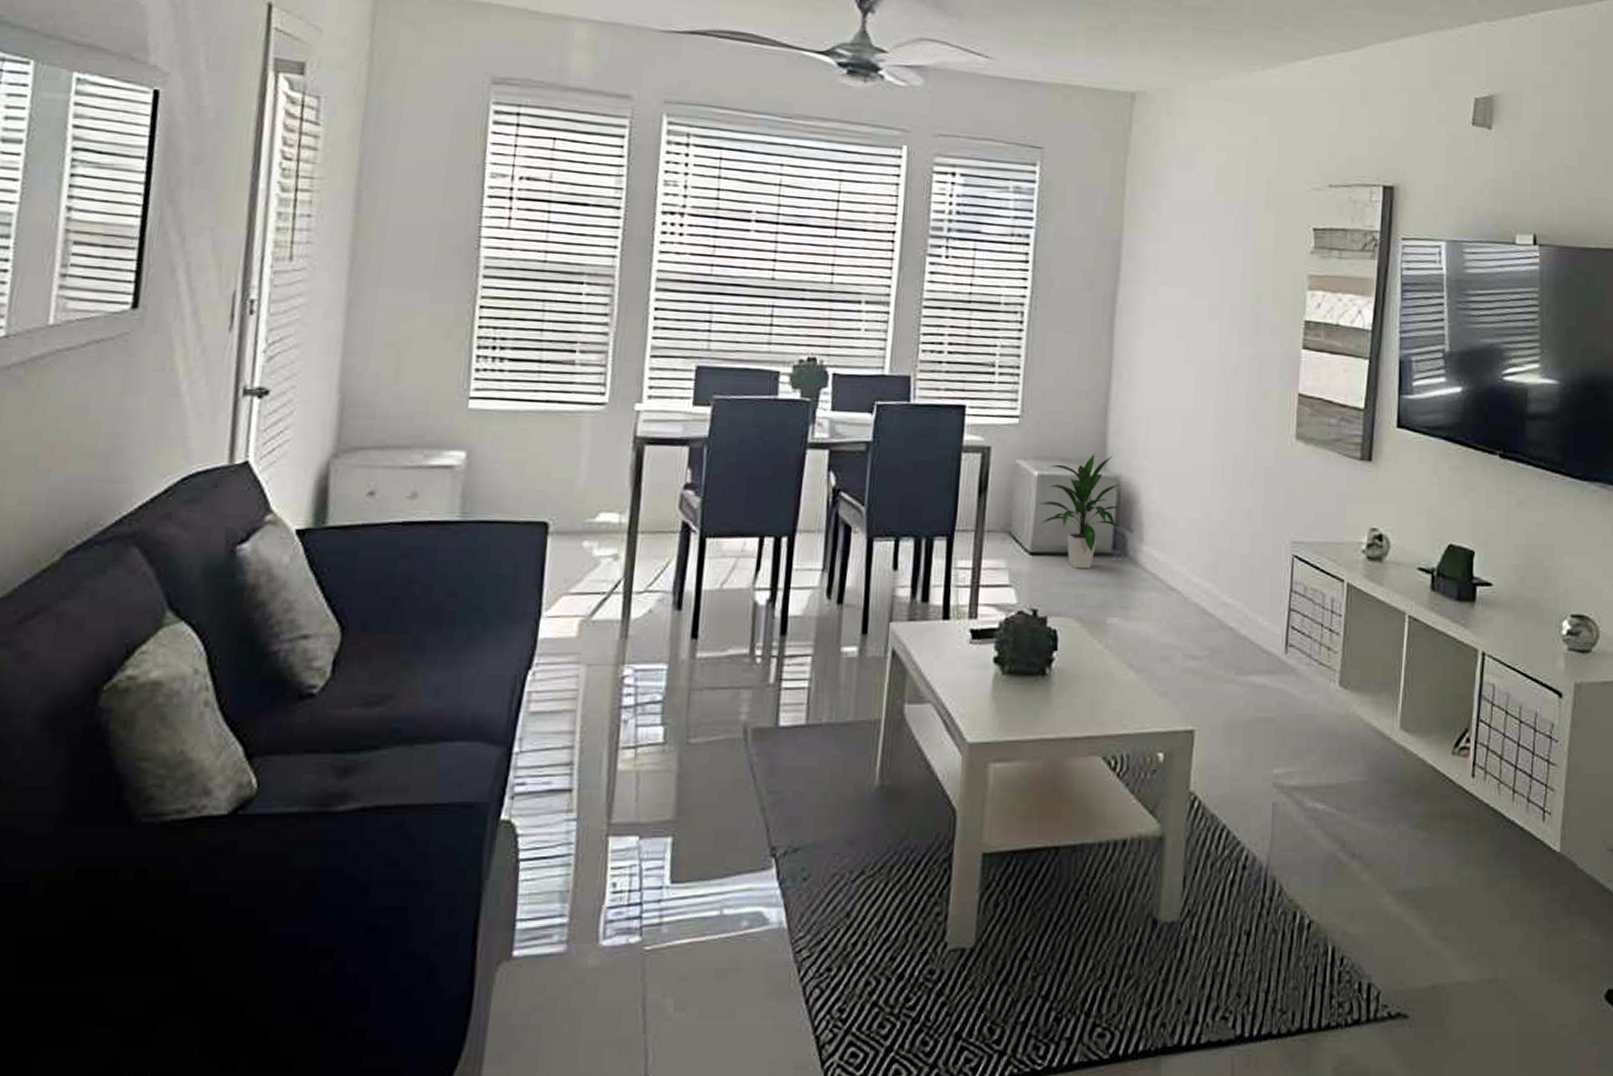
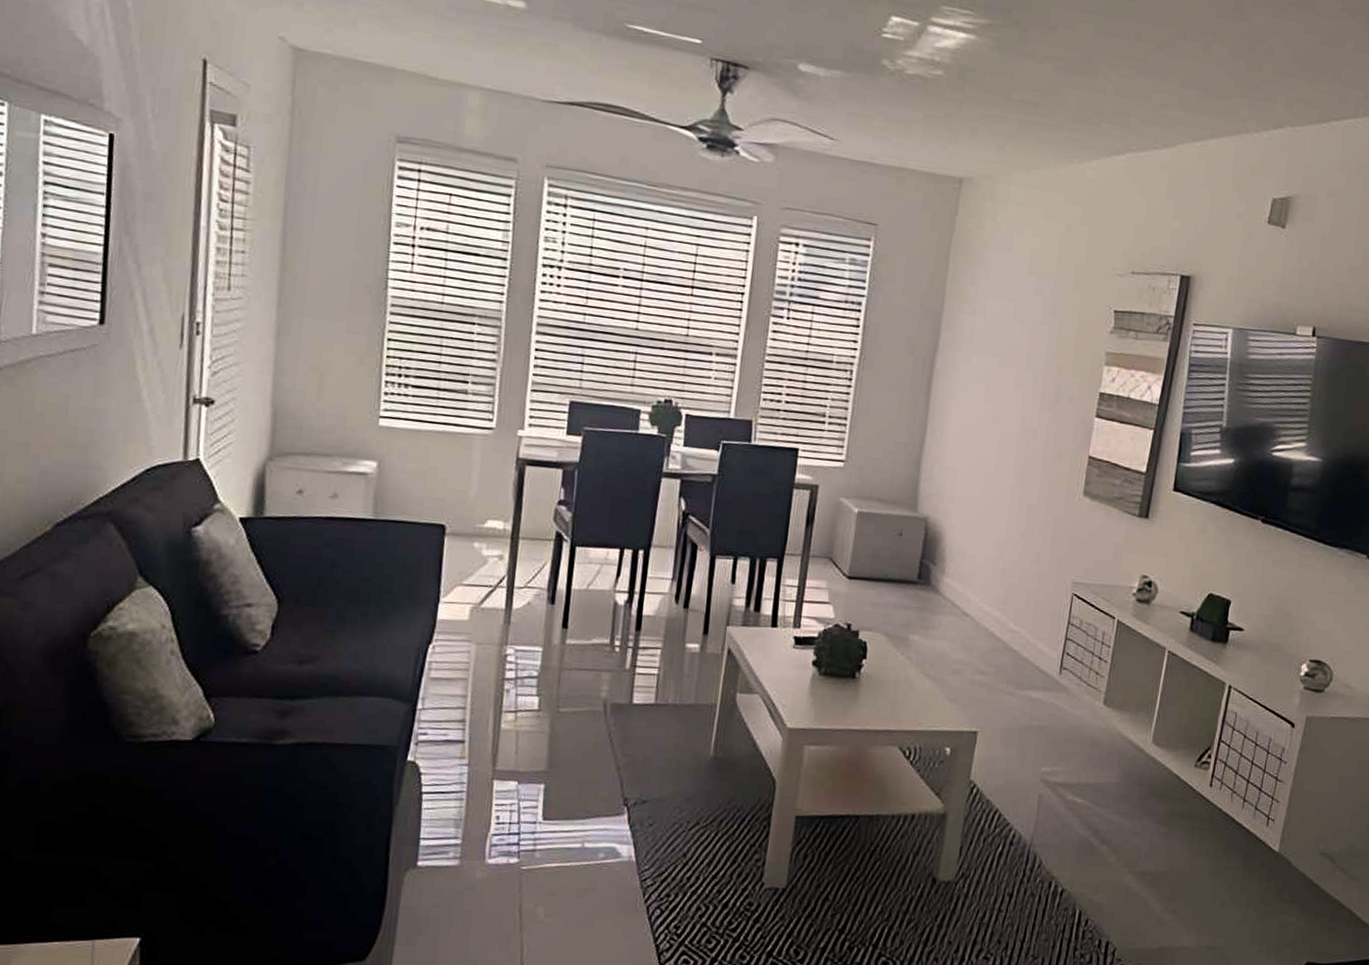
indoor plant: present [1038,453,1121,569] -> none [857,496,927,594]

